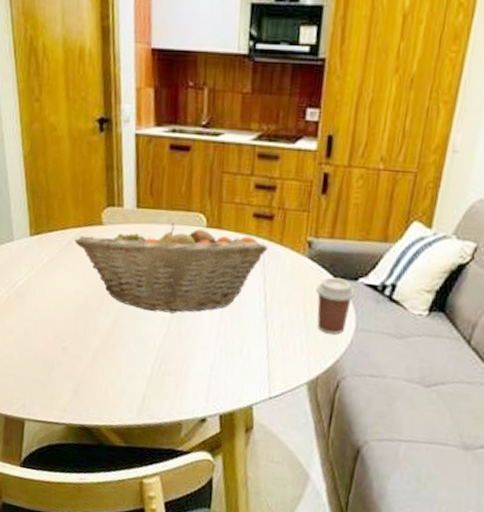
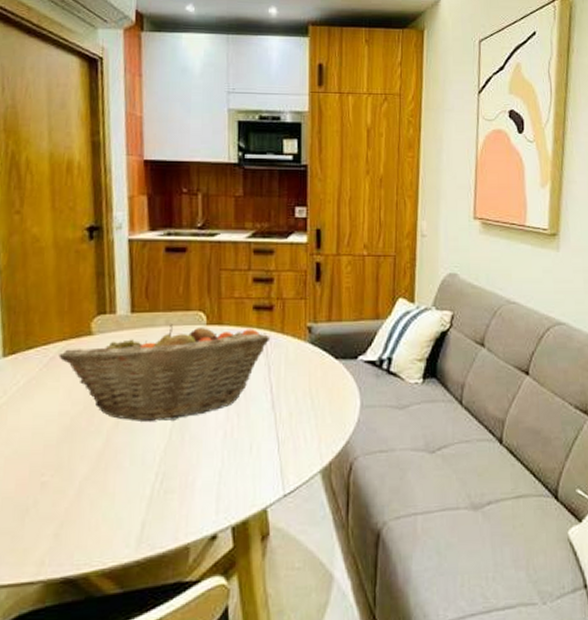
coffee cup: present [316,277,355,335] -> none [320,358,356,416]

